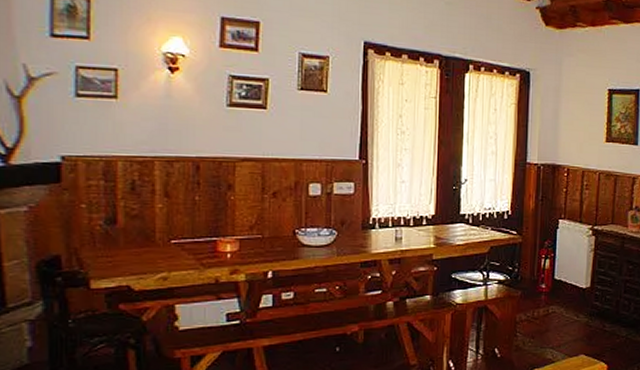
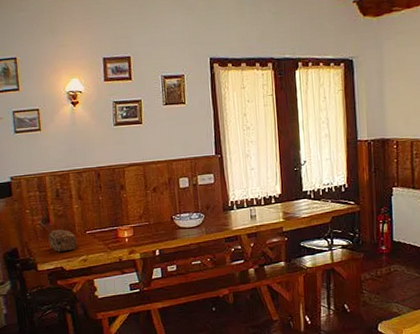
bread loaf: none [112,234,156,265] -> present [48,229,78,252]

